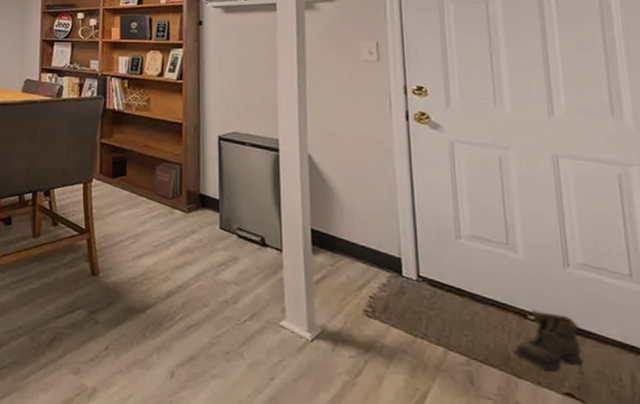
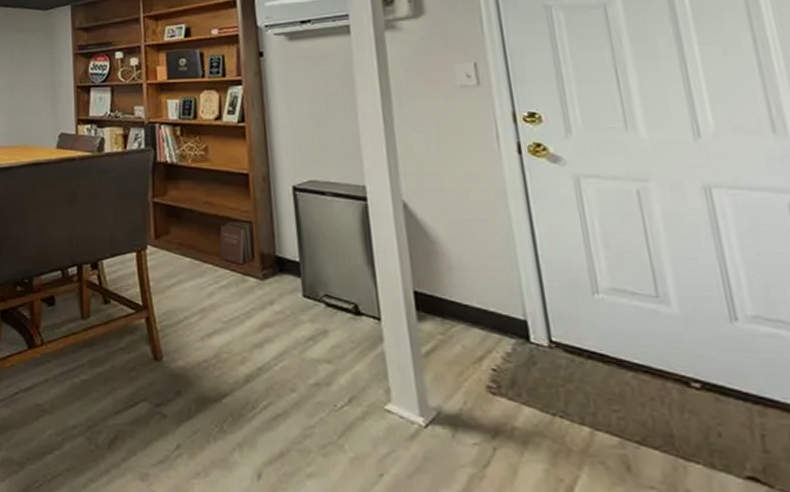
decorative box: present [101,152,128,179] -> none [156,212,188,245]
boot: present [513,310,583,371] -> none [677,376,766,451]

